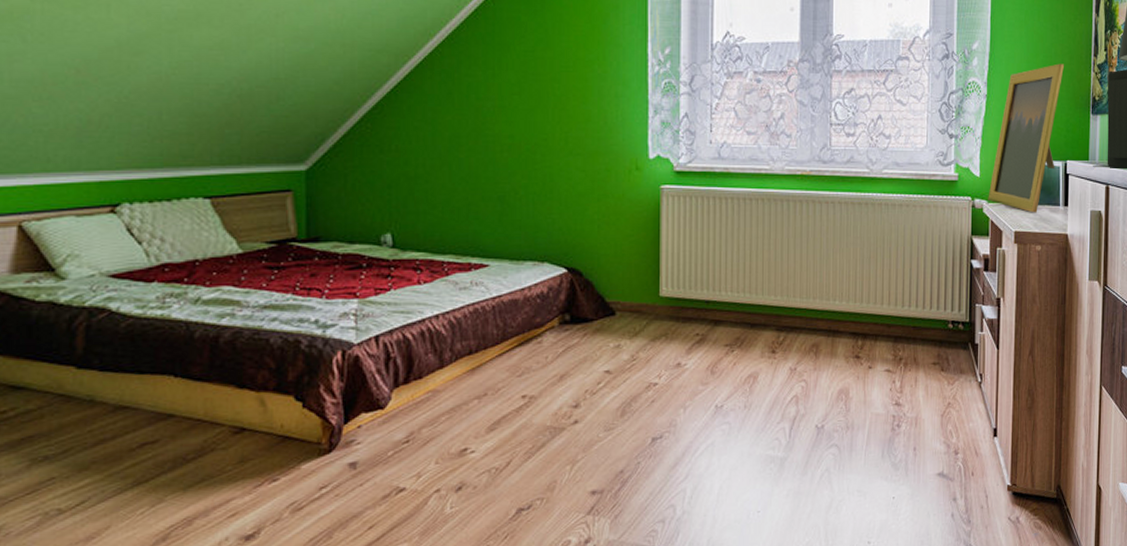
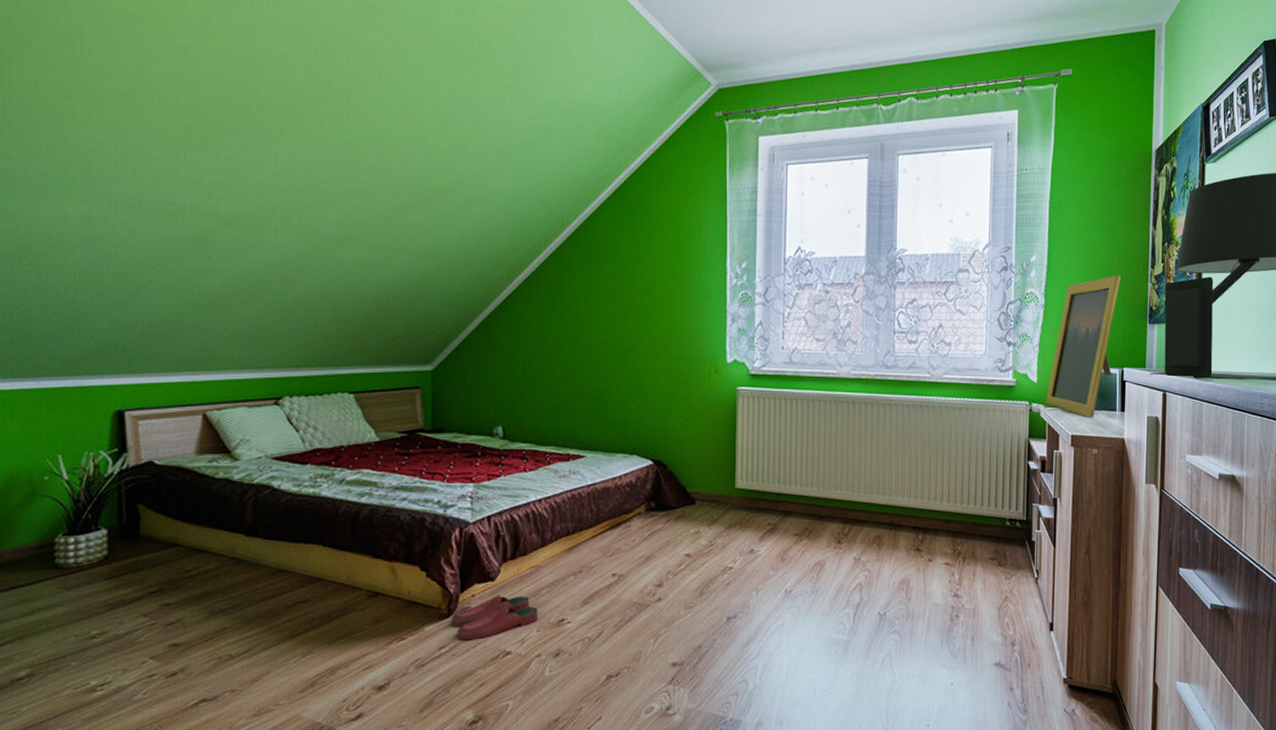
slippers: none [333,424,436,478] -> present [451,595,538,641]

